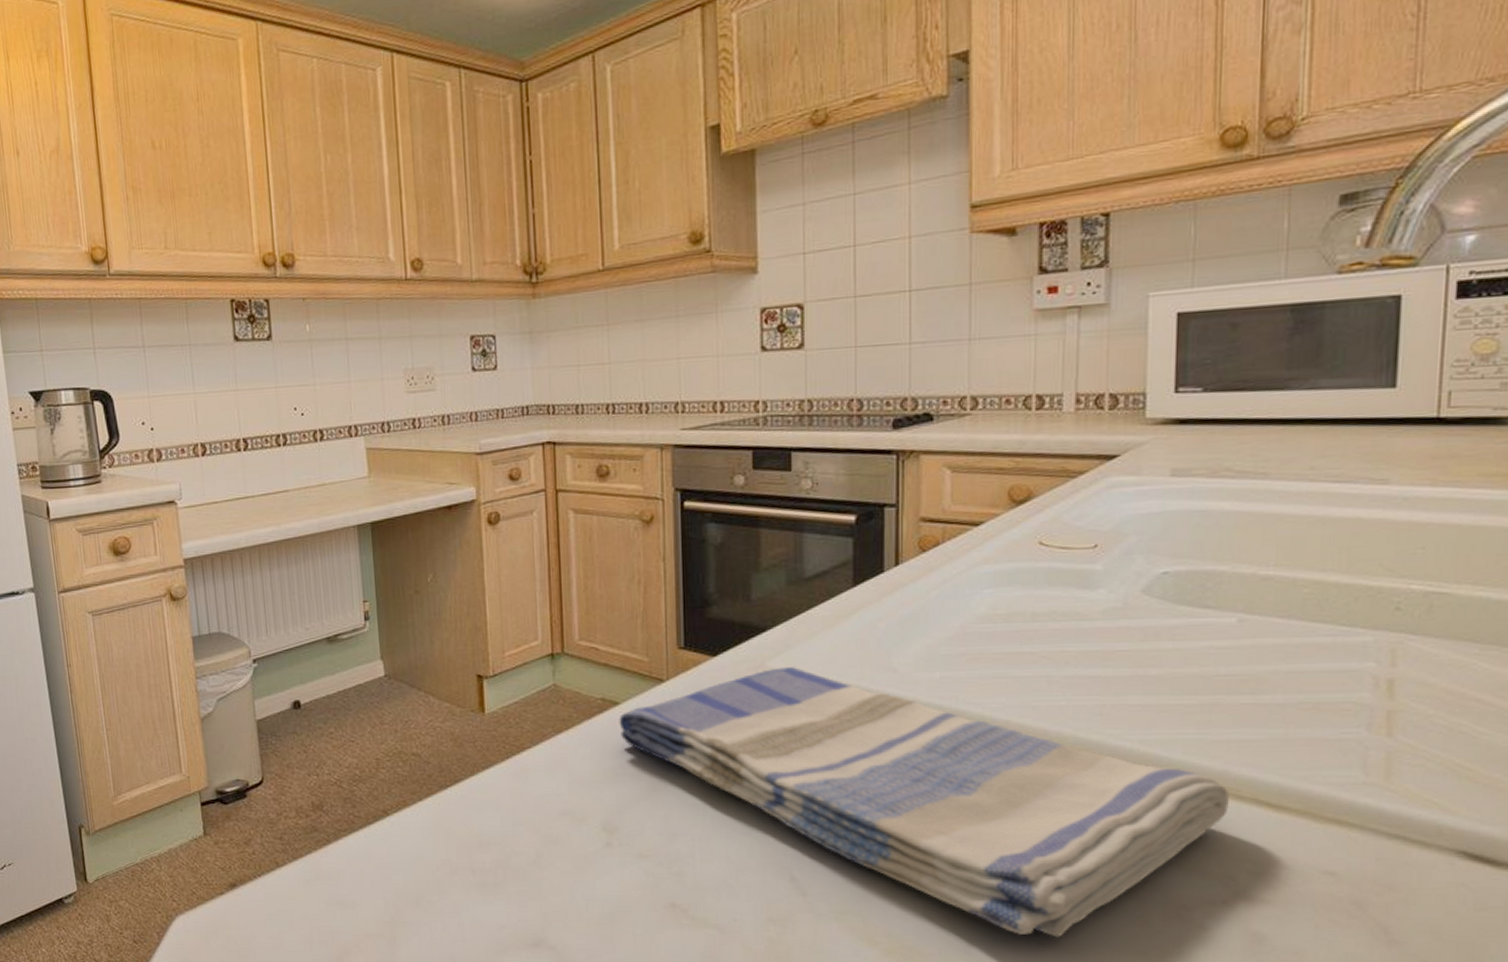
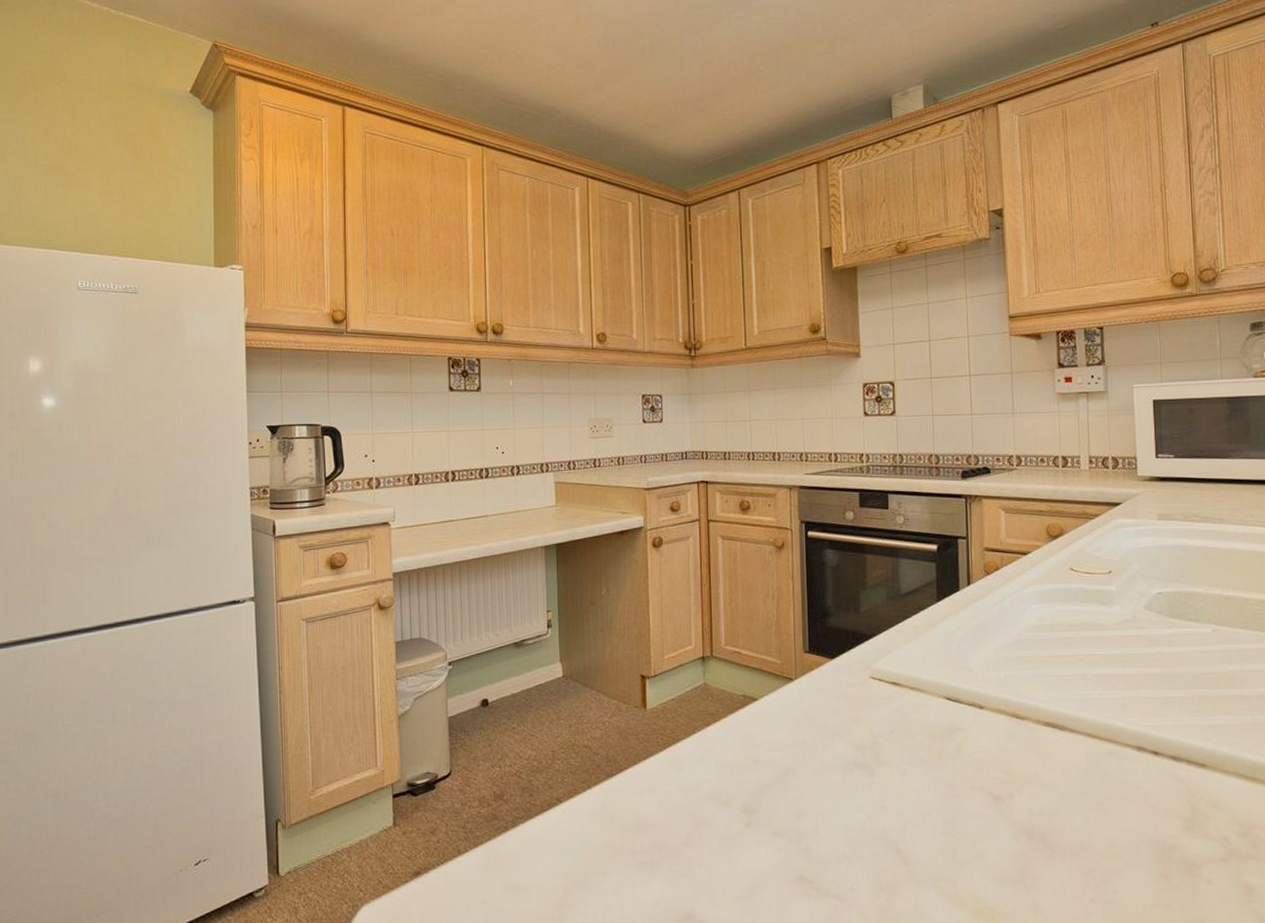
dish towel: present [619,667,1229,938] -> none [757,668,1219,895]

